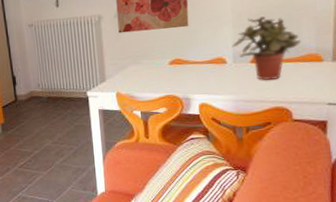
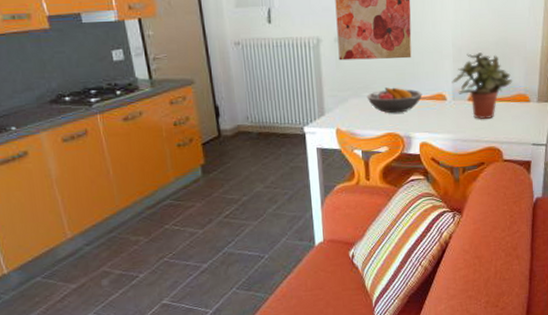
fruit bowl: none [145,54,201,78] -> present [366,87,423,114]

